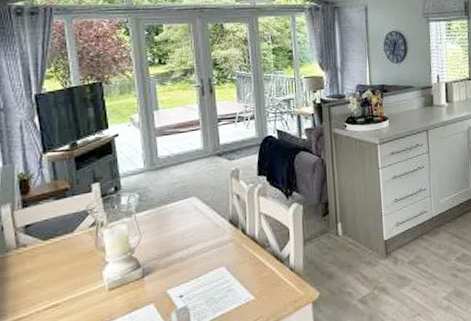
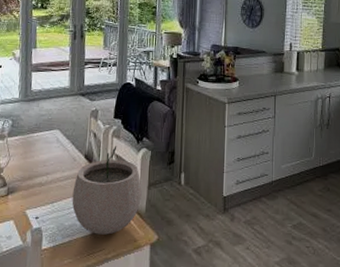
plant pot: none [219,204,298,303] -> present [72,145,142,235]

